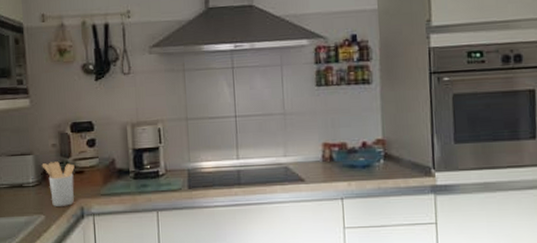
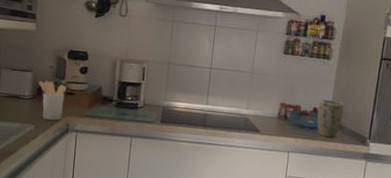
plant pot: none [367,130,398,174] -> present [317,99,345,138]

